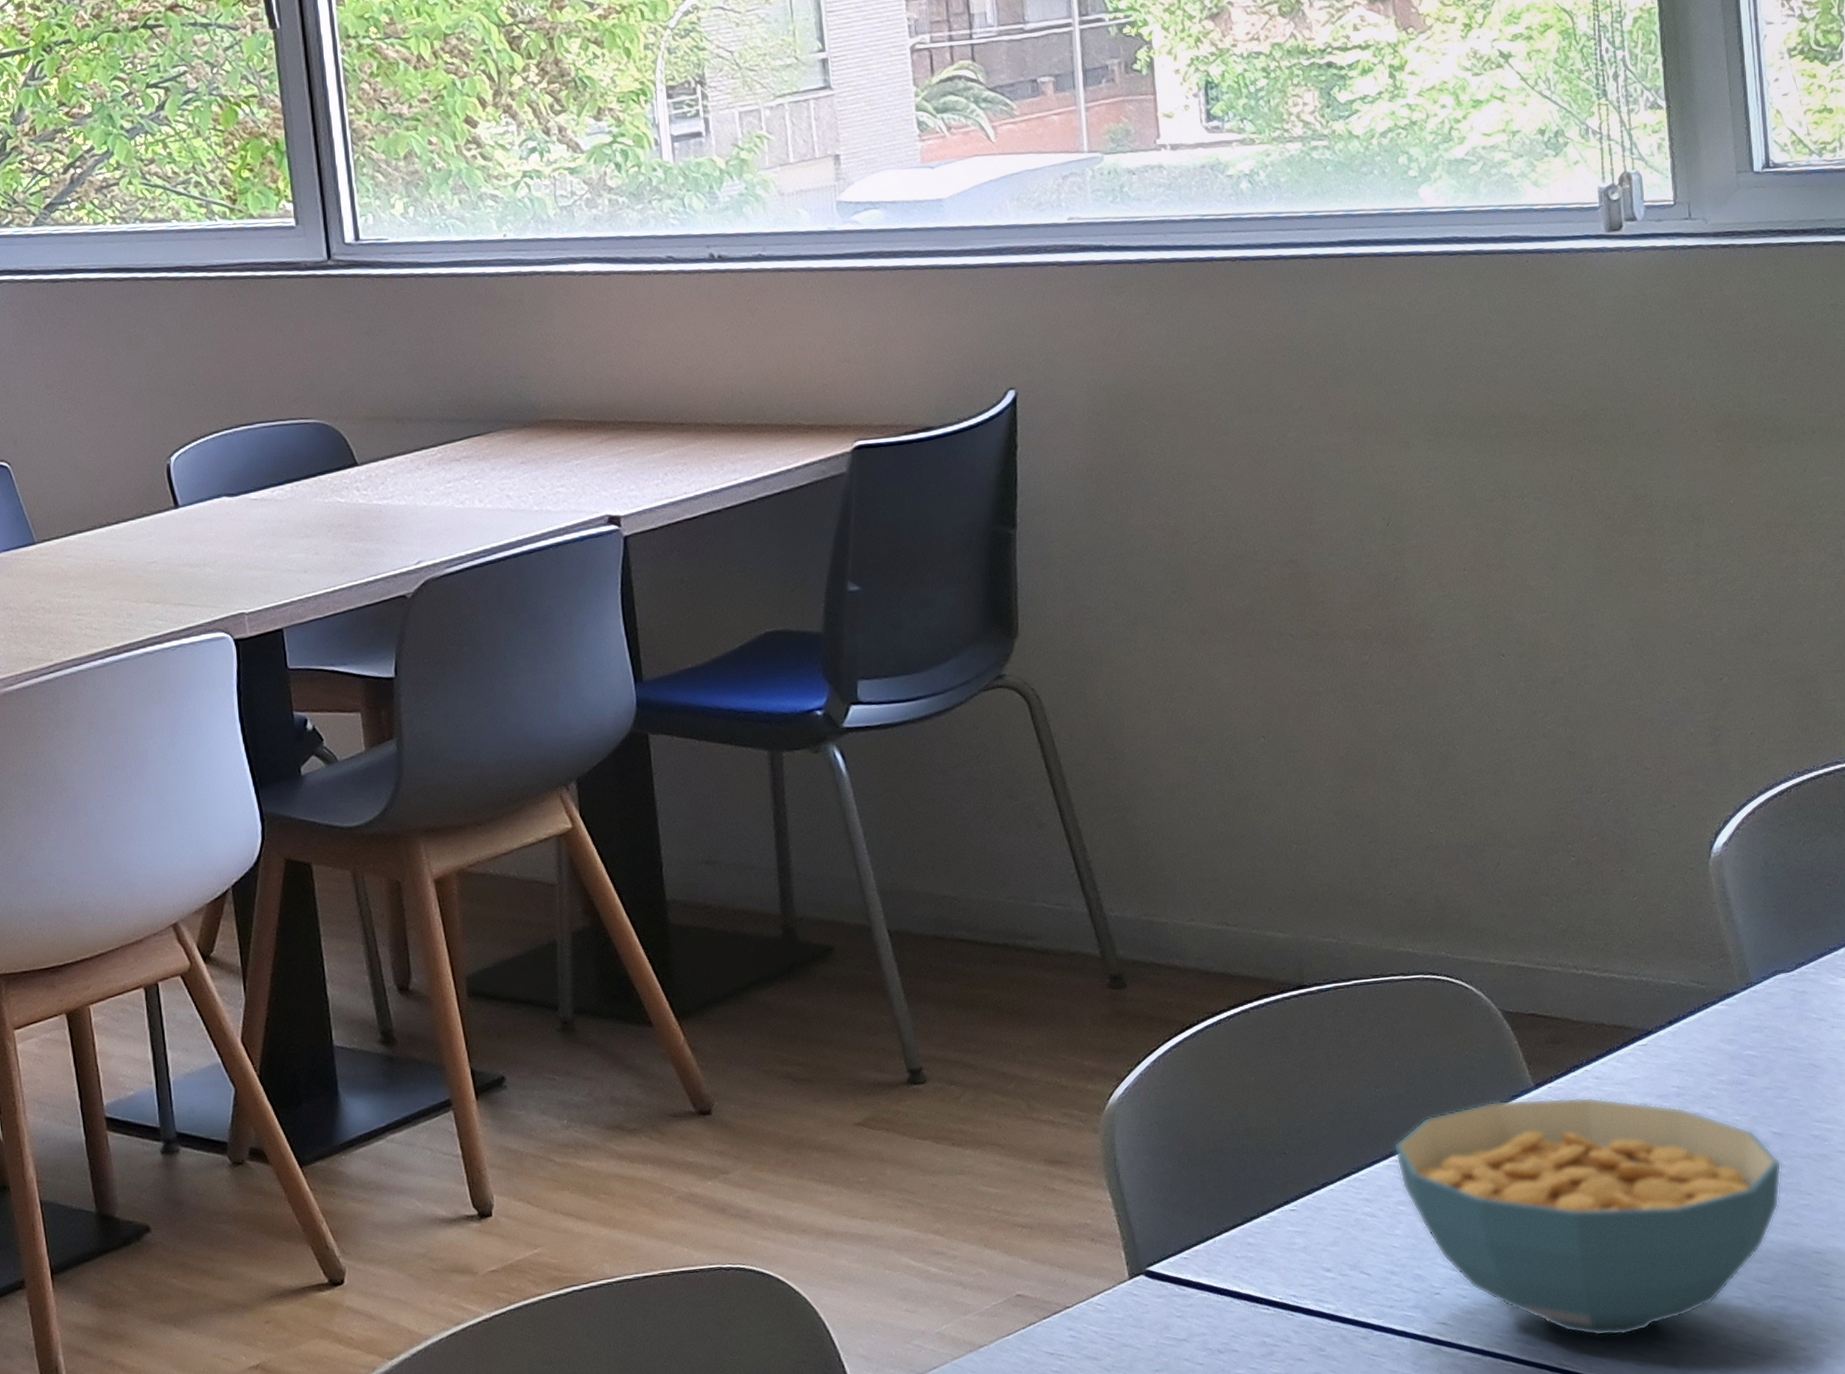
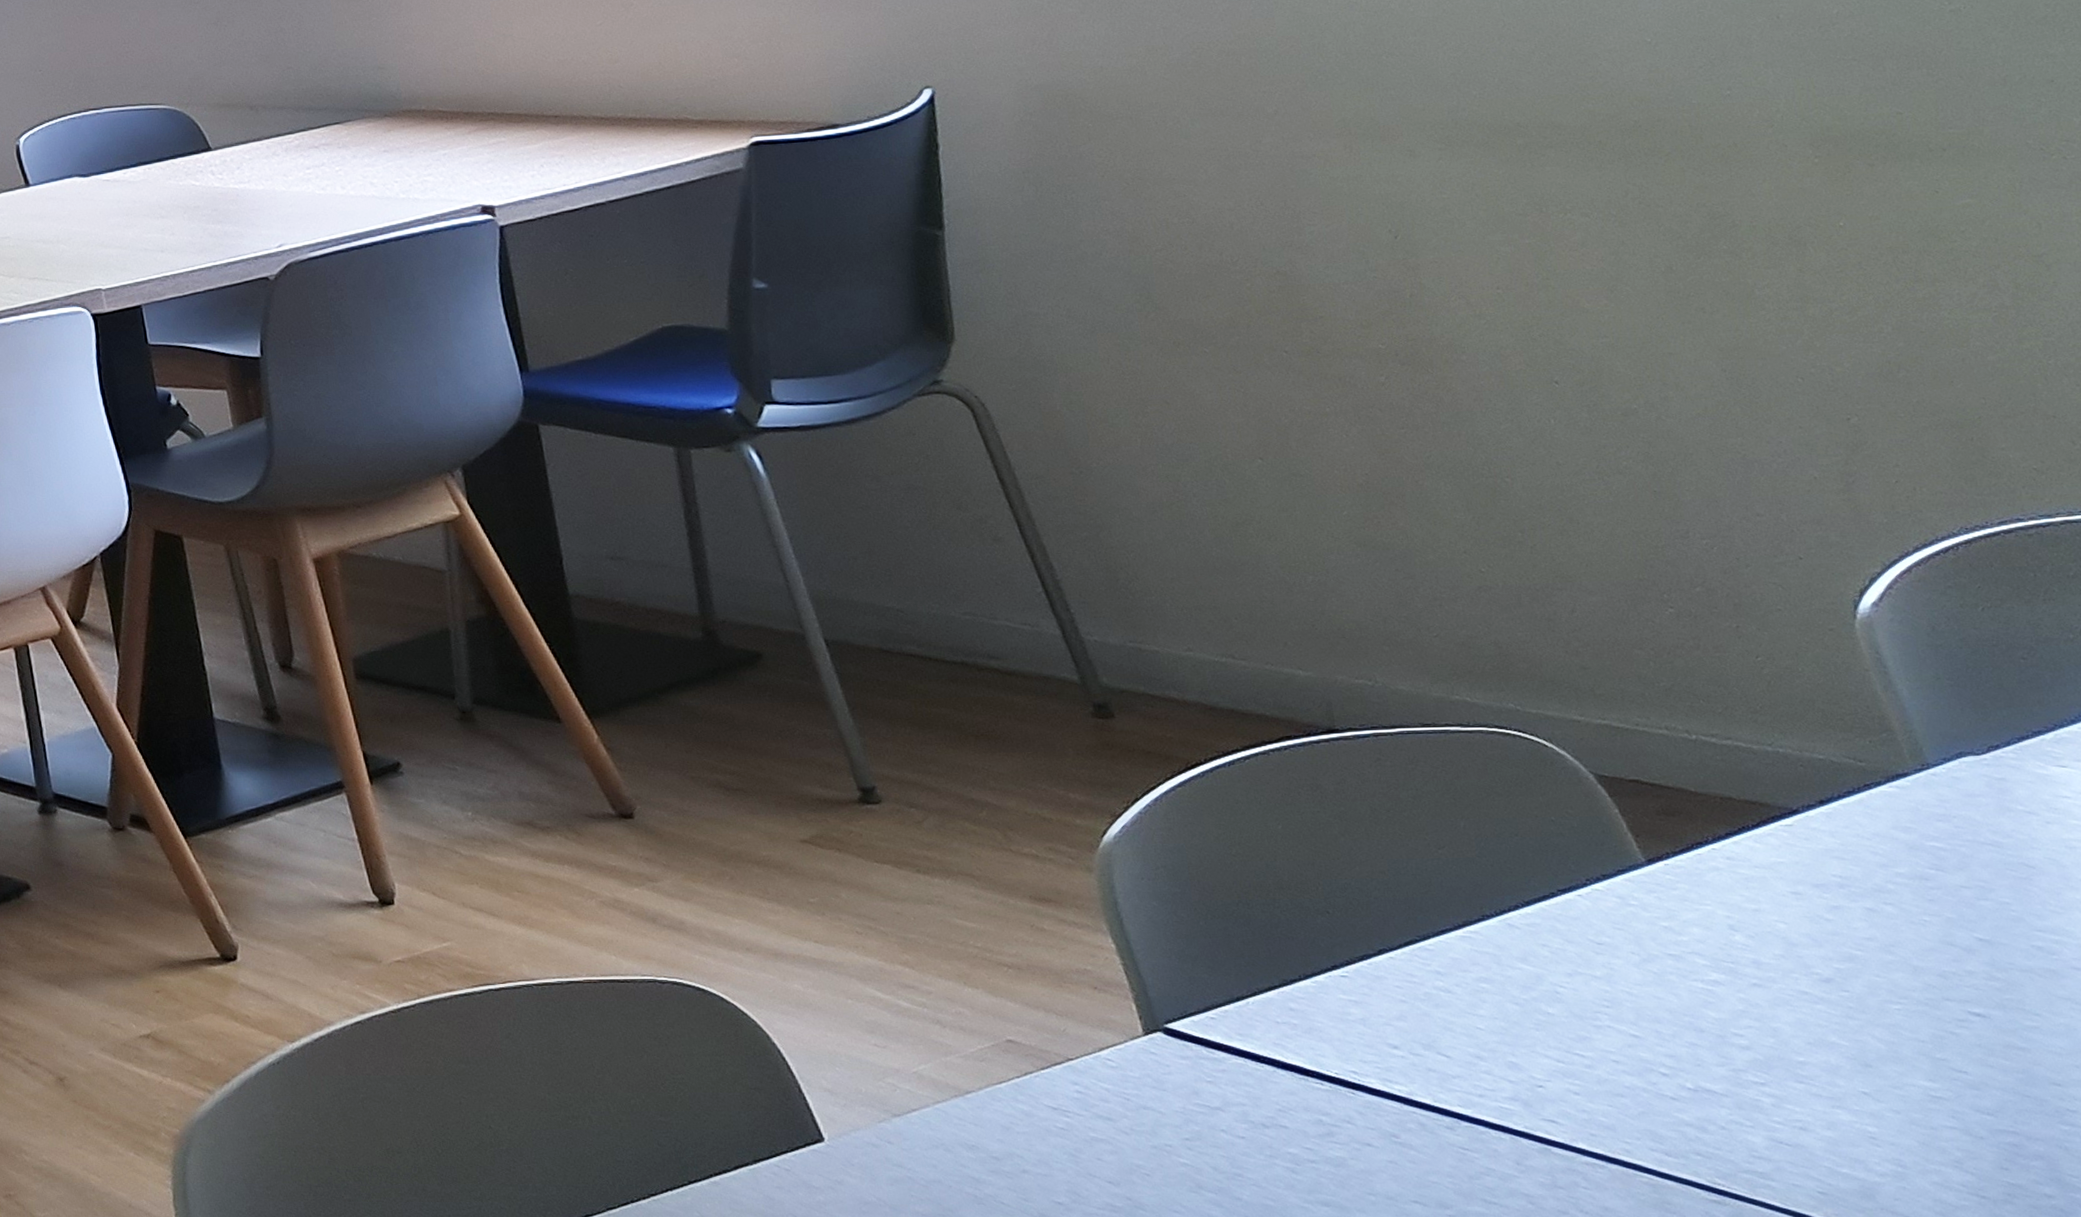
cereal bowl: present [1394,1097,1782,1337] -> none [1467,874,1996,1158]

